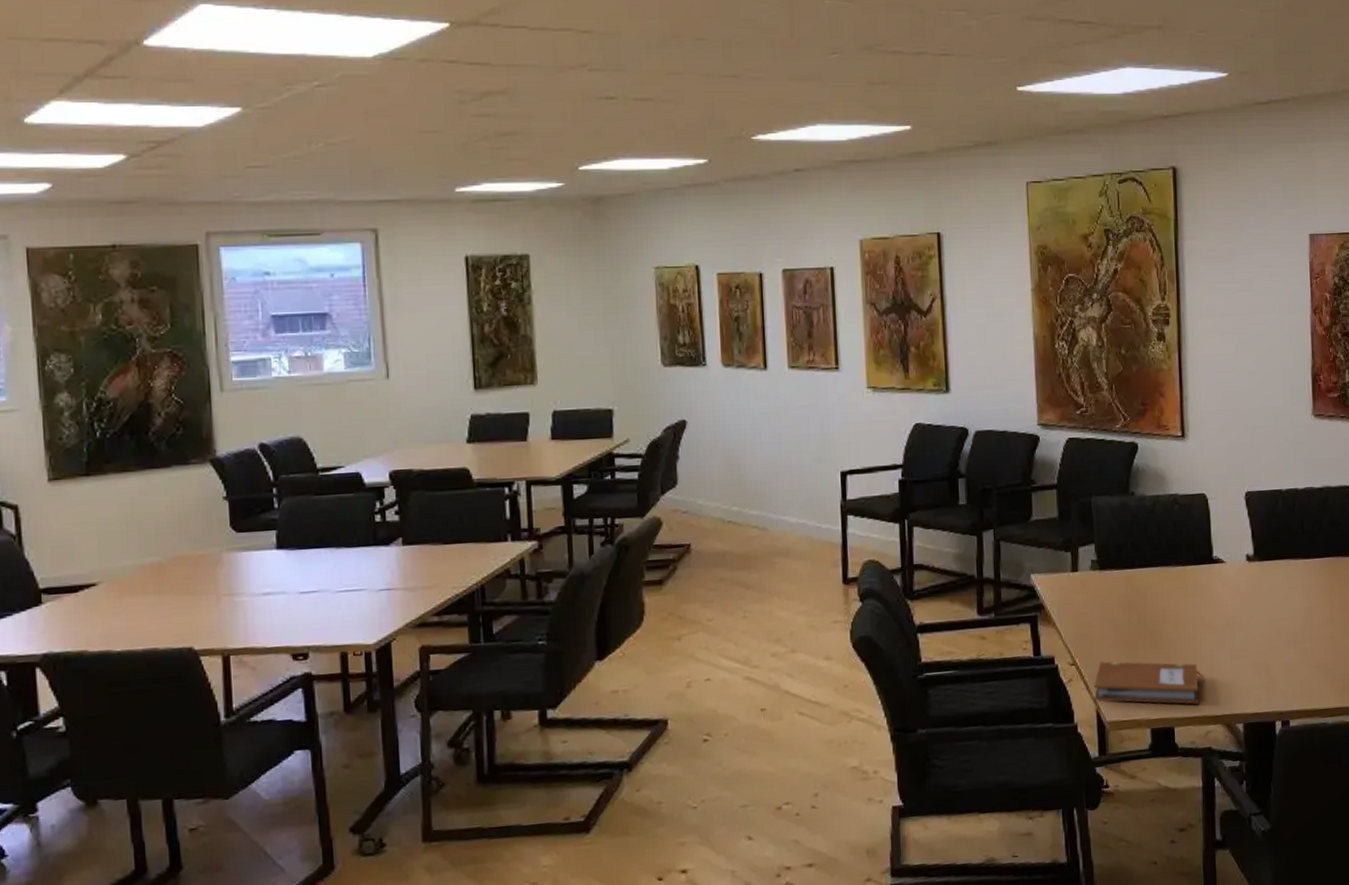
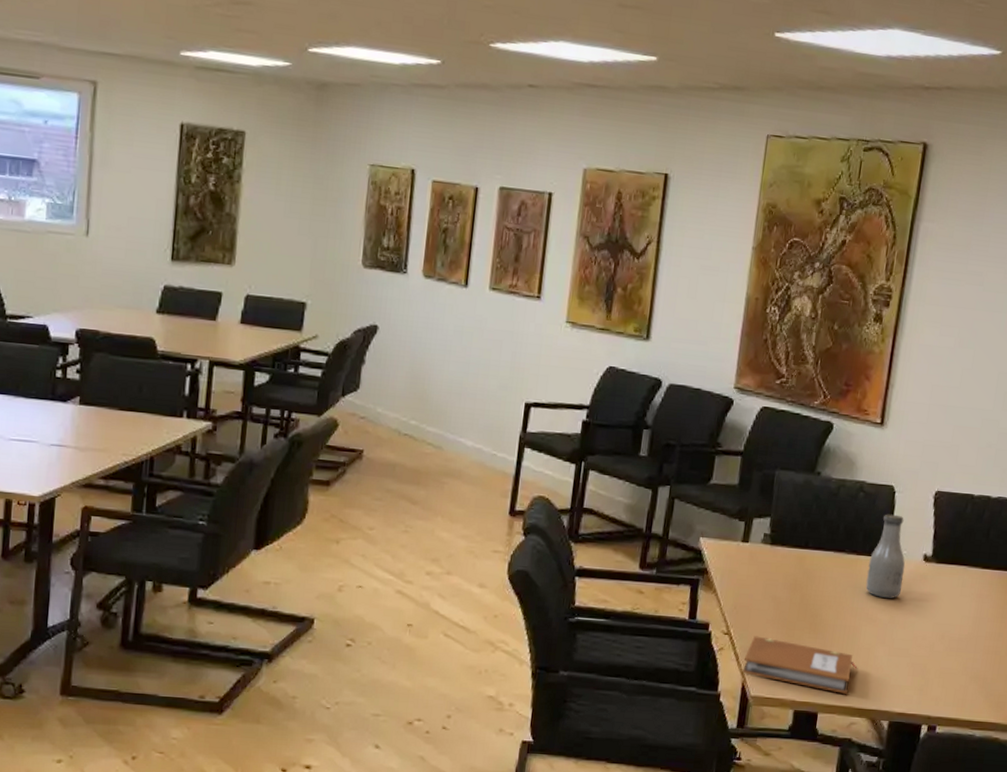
bottle: none [1196,520,1232,604] -> present [866,514,905,598]

